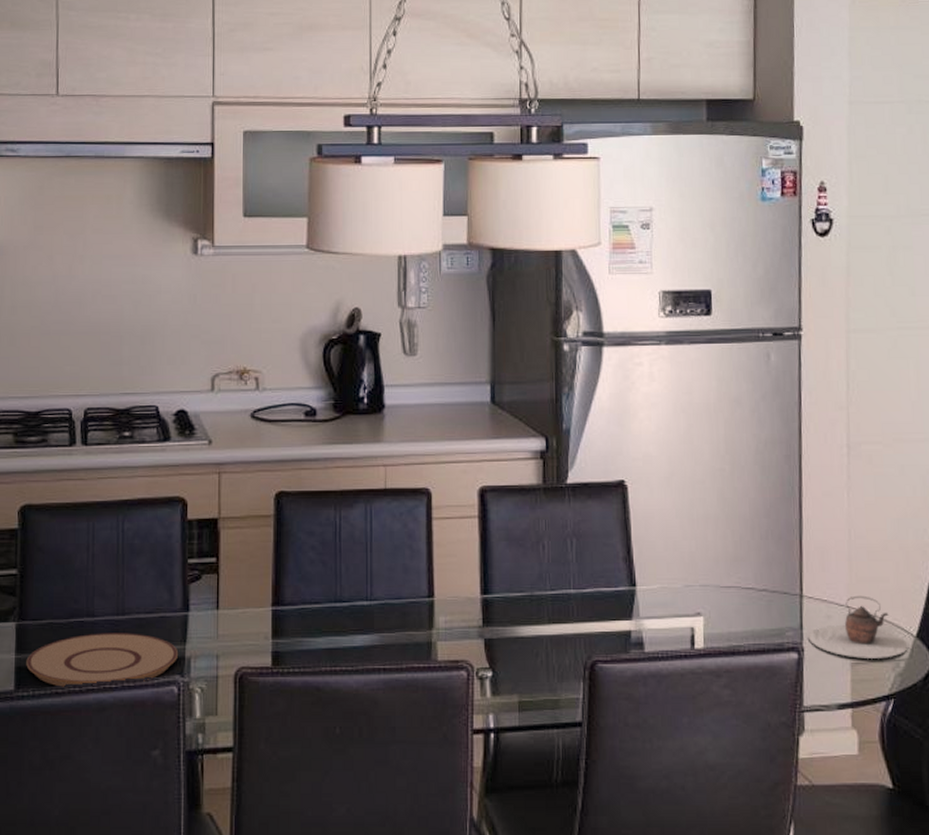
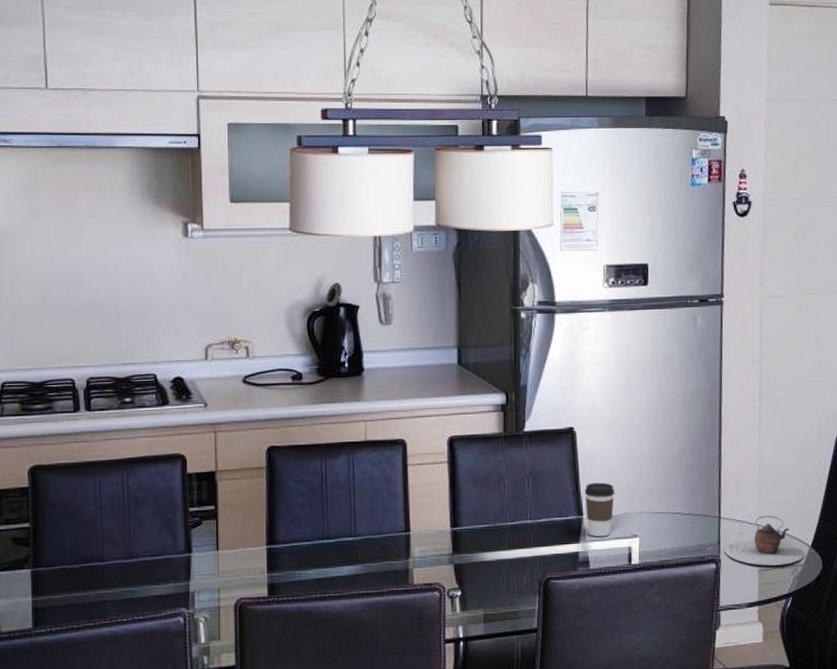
plate: present [26,633,179,687] -> none [42,573,184,623]
coffee cup: none [637,547,674,614] -> present [584,482,615,537]

